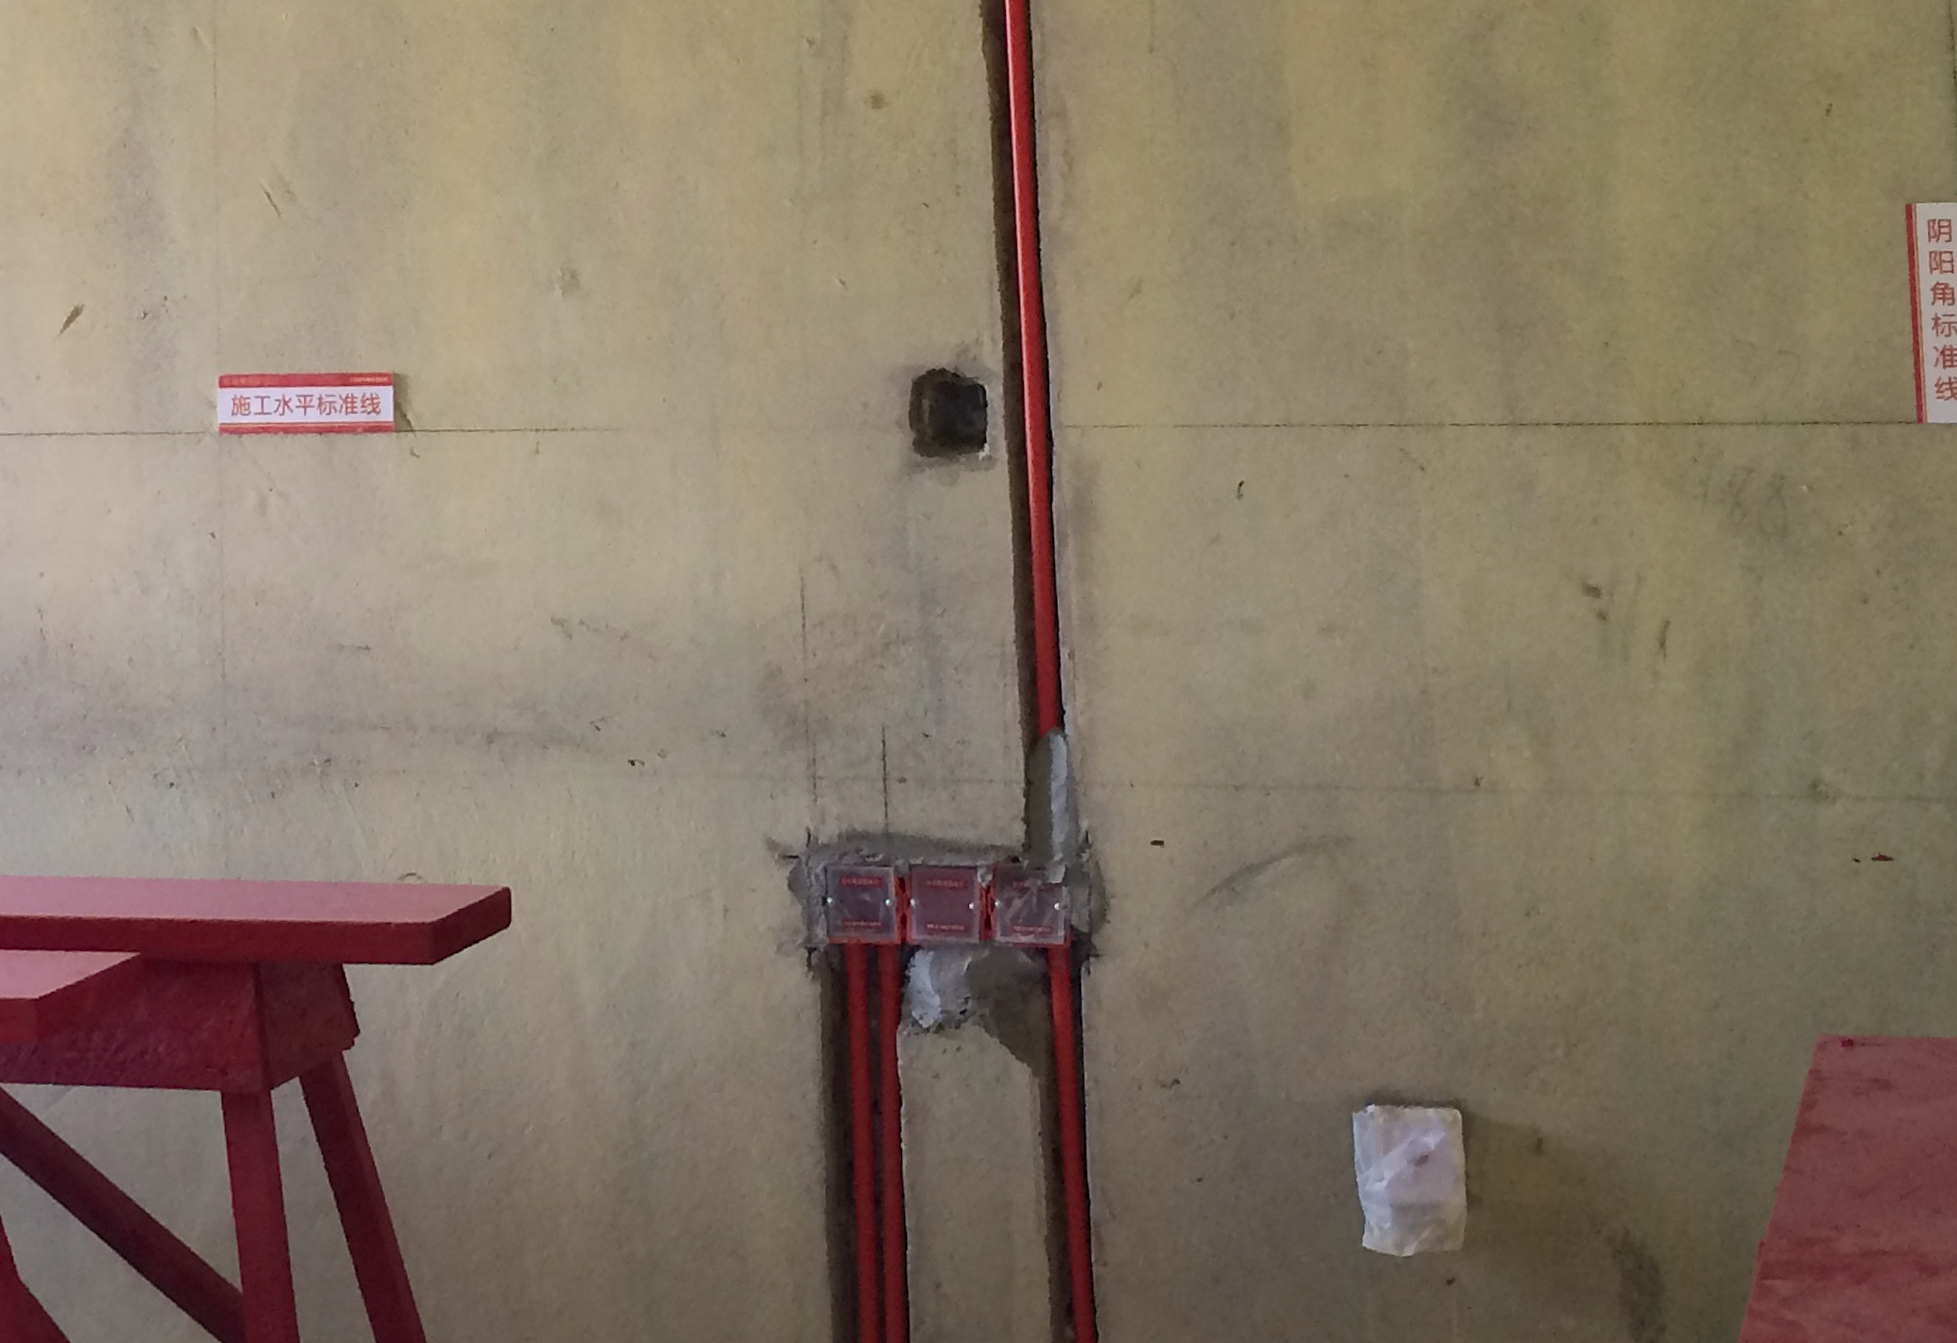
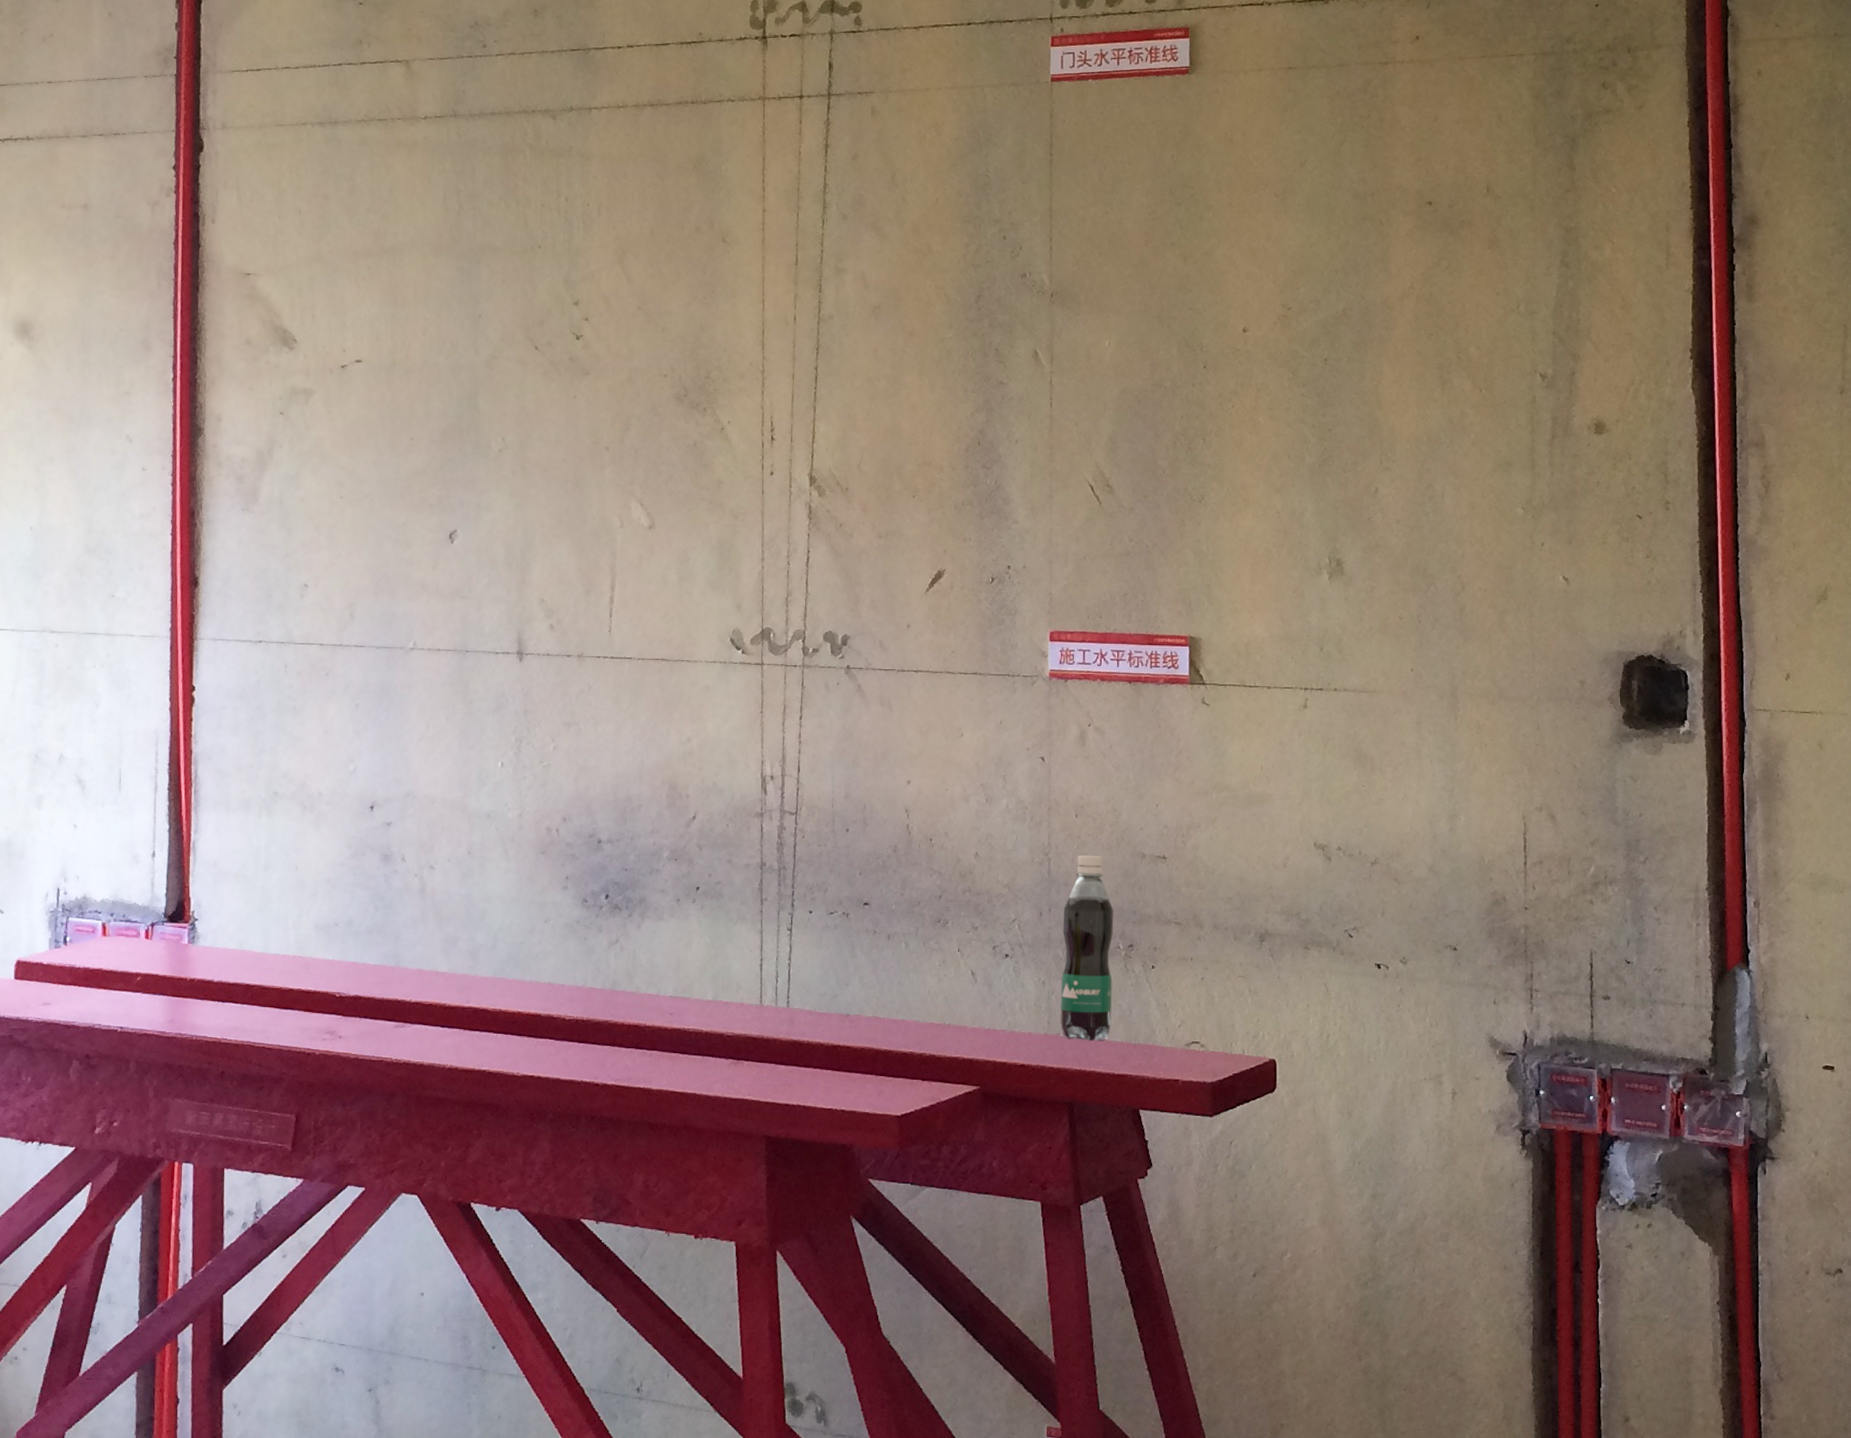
bottle: none [240,650,307,885] -> present [1060,855,1114,1042]

